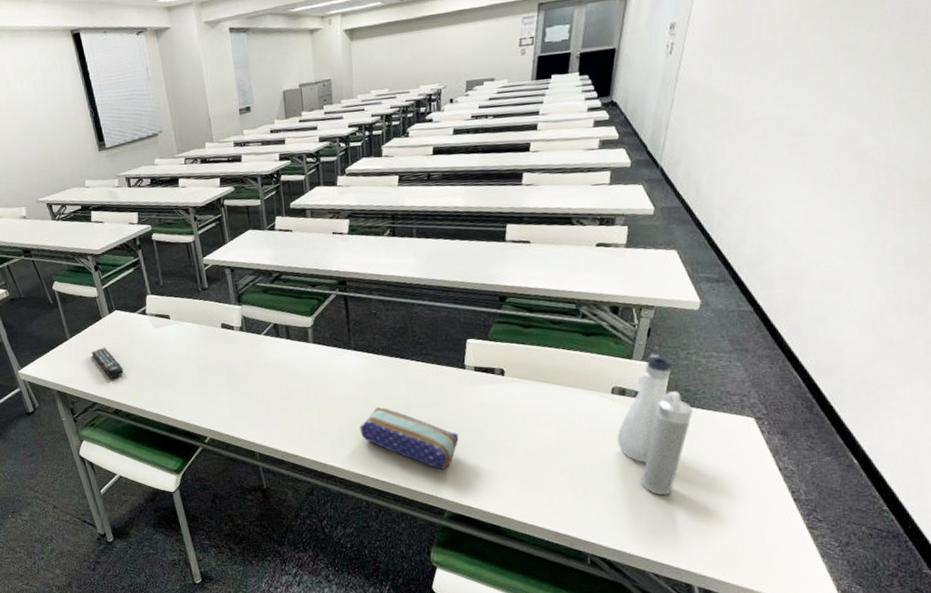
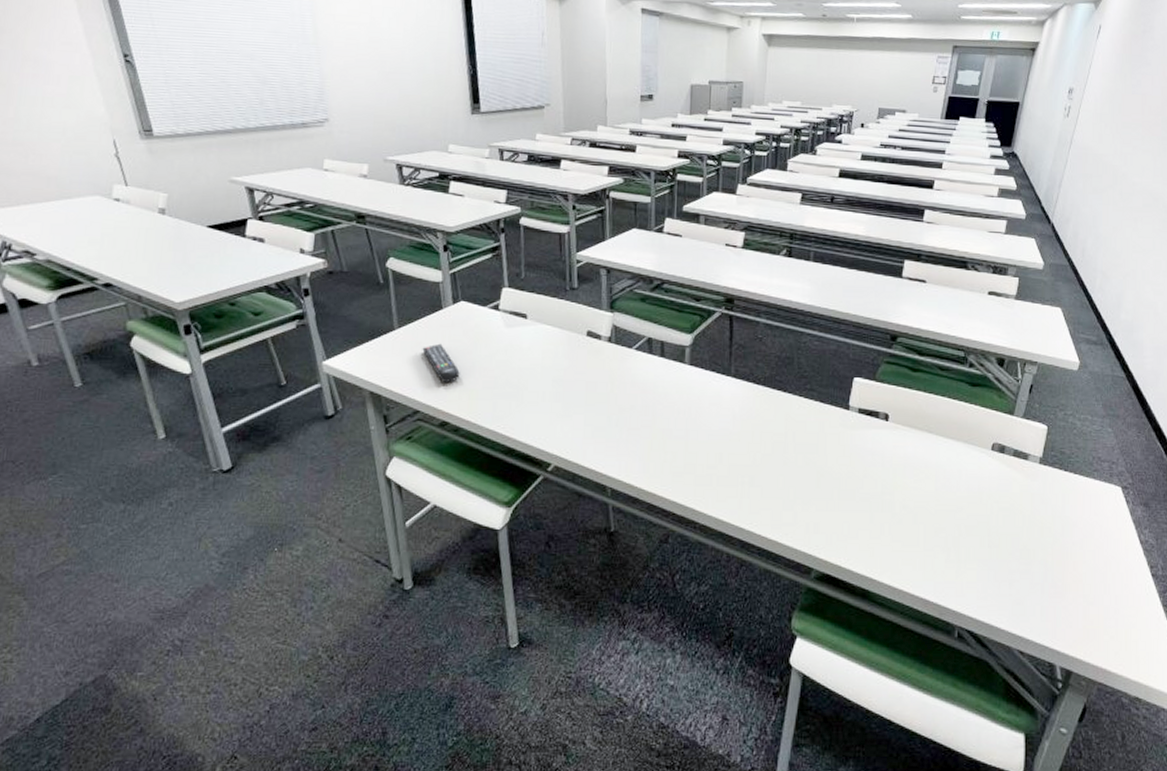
pencil case: present [359,407,459,470] -> none [729,445,835,521]
water bottle: present [616,354,693,496] -> none [992,412,1066,564]

